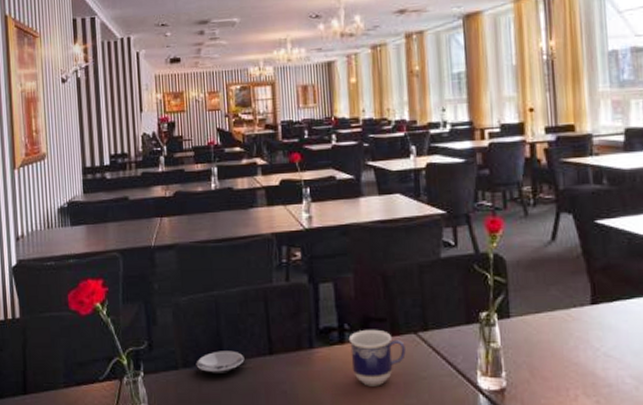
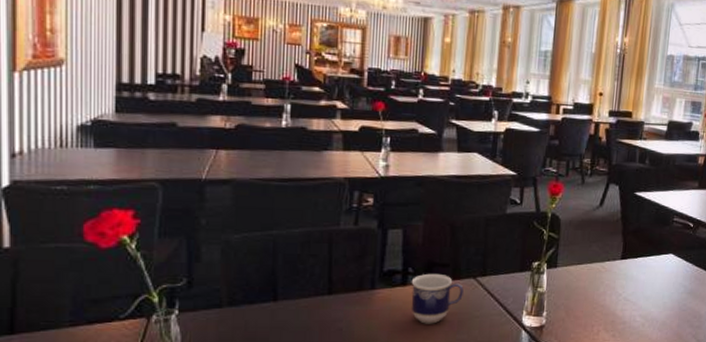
saucer: present [196,350,245,375] -> none [244,290,300,313]

